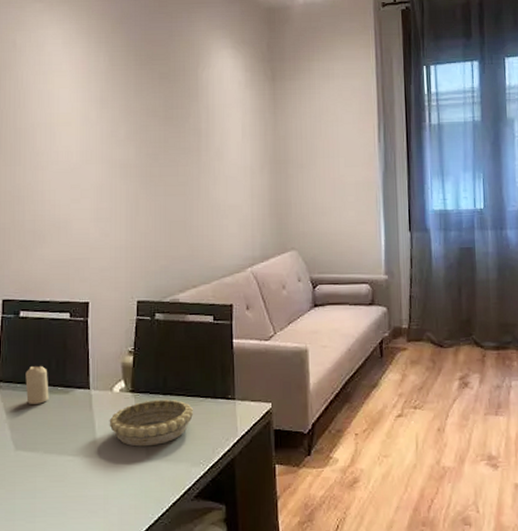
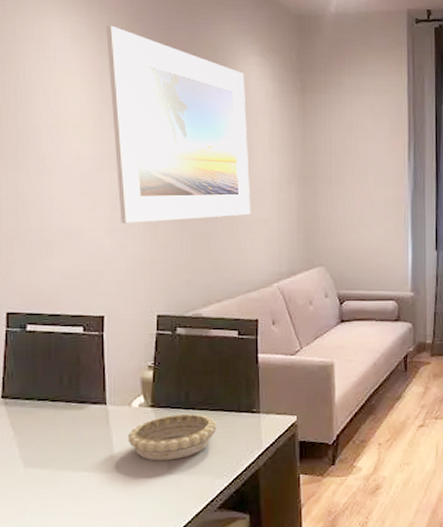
candle: present [25,365,49,404] -> none [34,381,62,421]
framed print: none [94,29,225,214] -> present [106,25,251,224]

